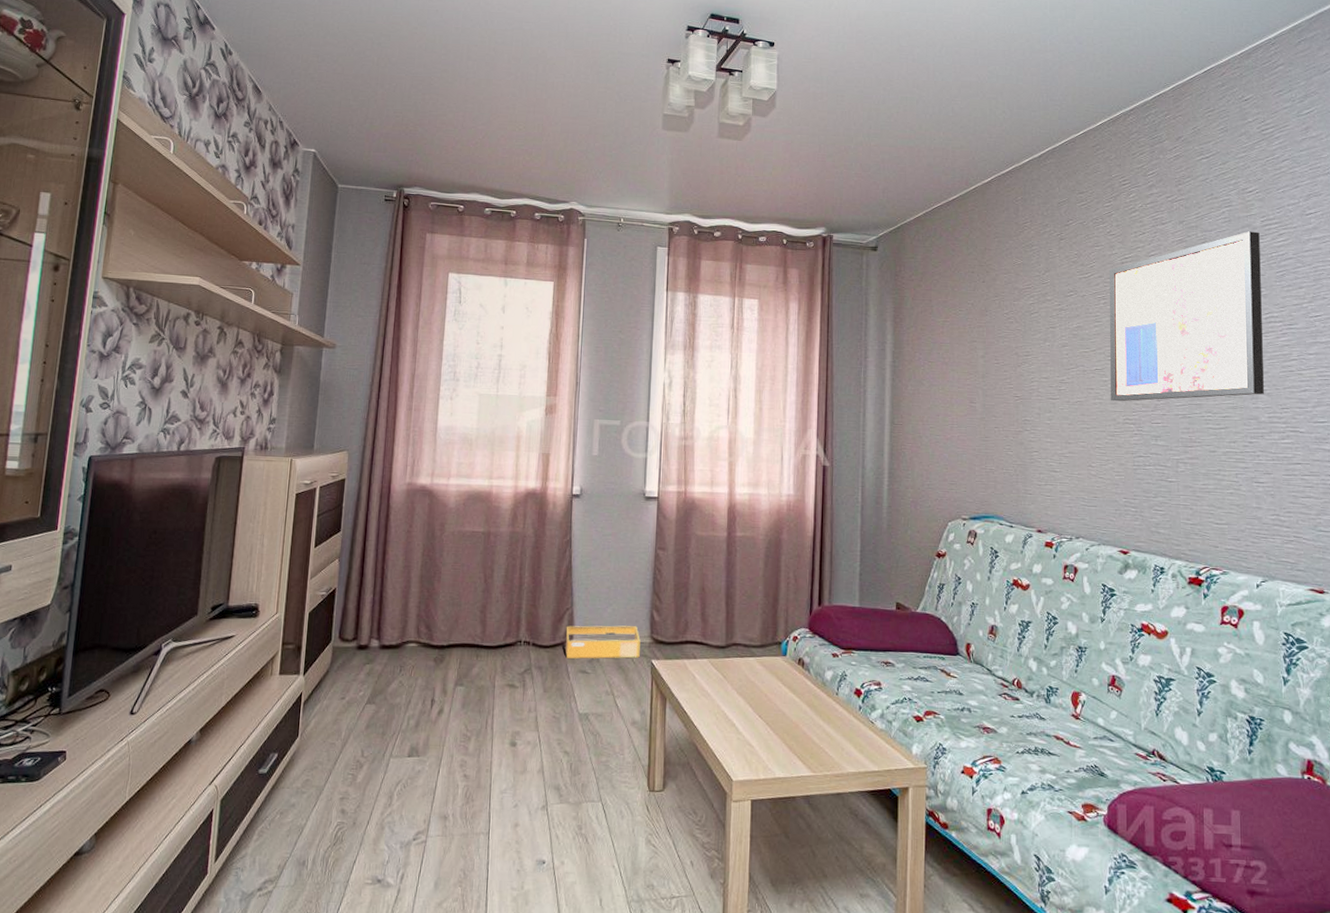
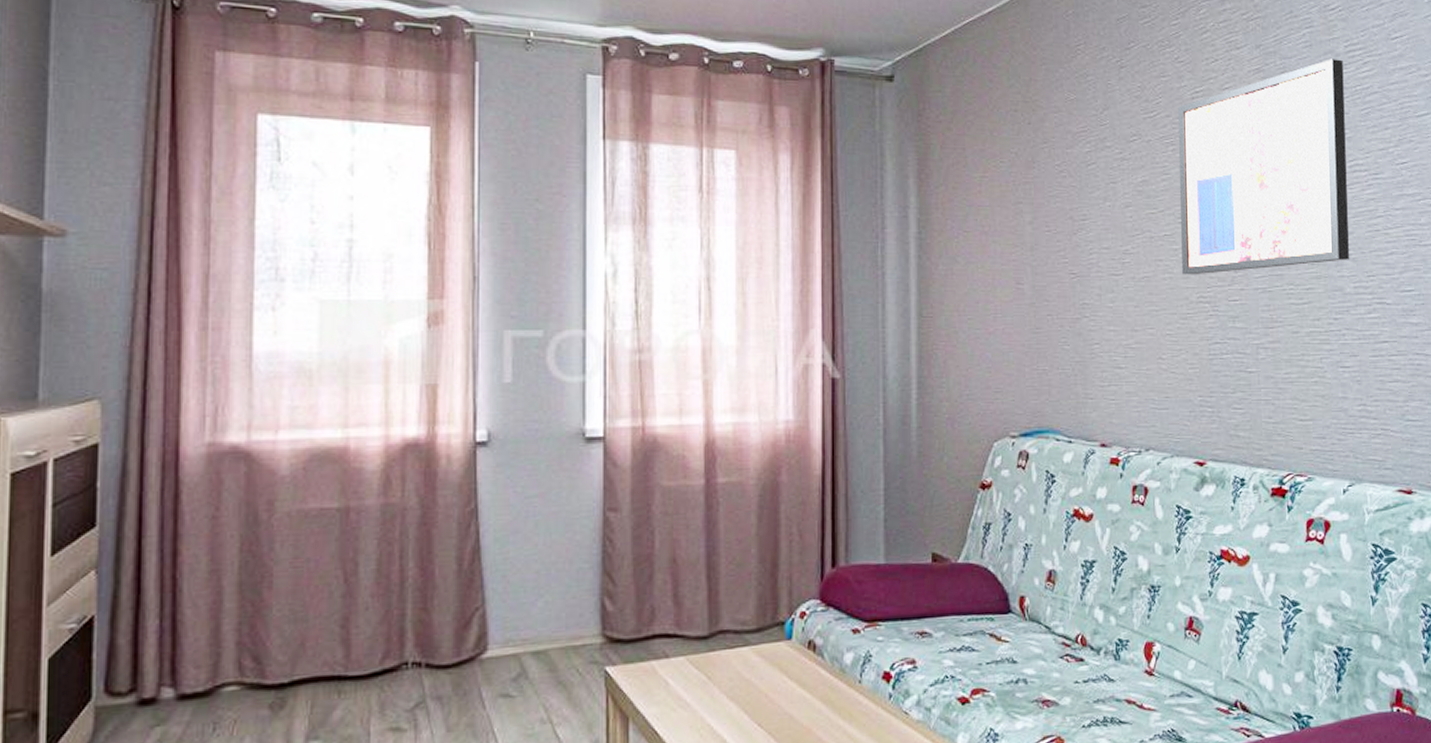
basket: present [565,625,640,659] -> none [475,622,588,679]

